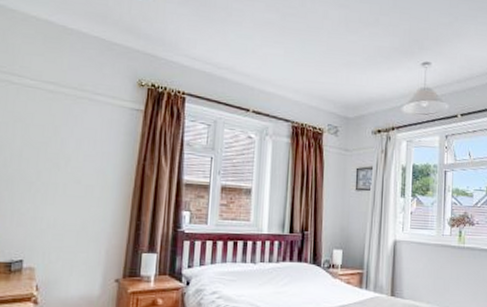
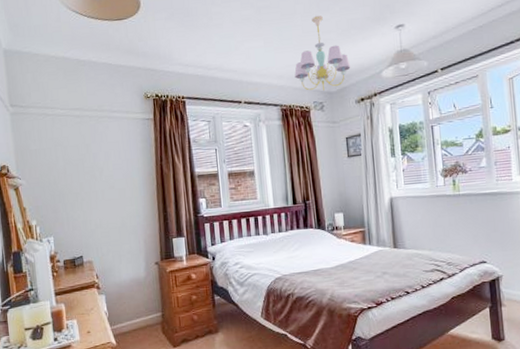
chandelier: none [312,34,372,115] -> present [294,15,351,91]

